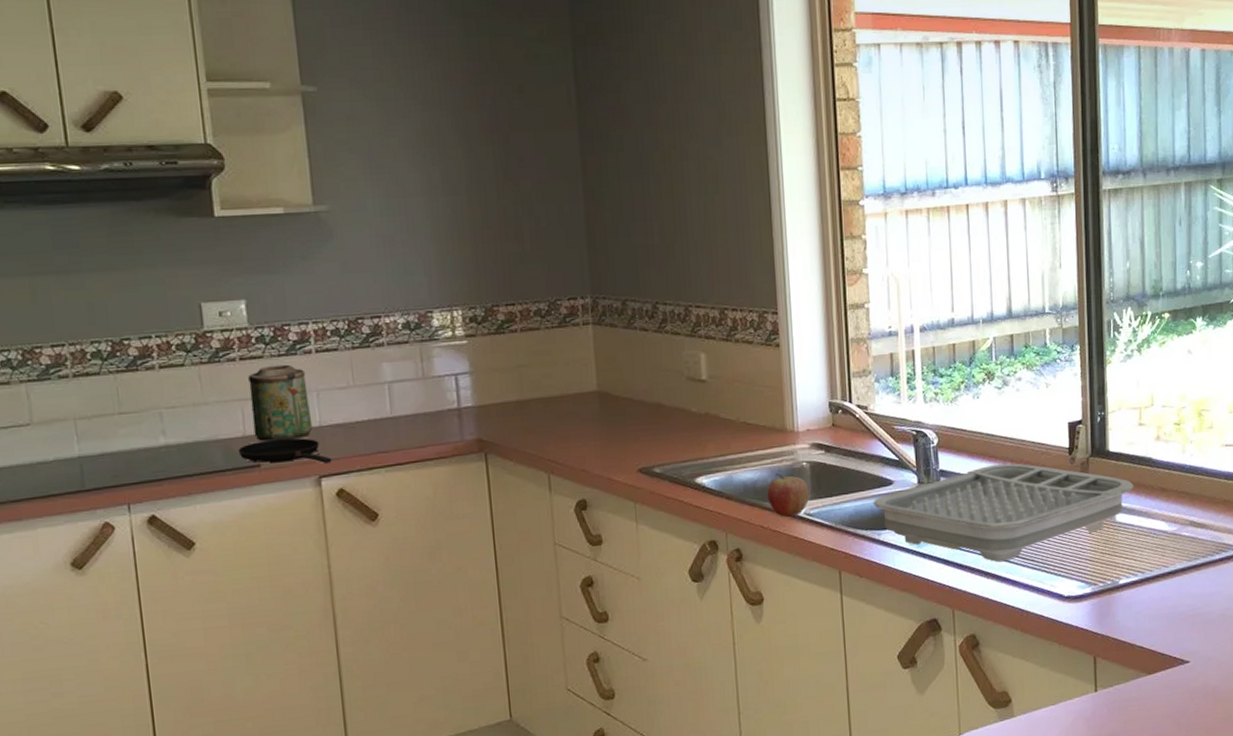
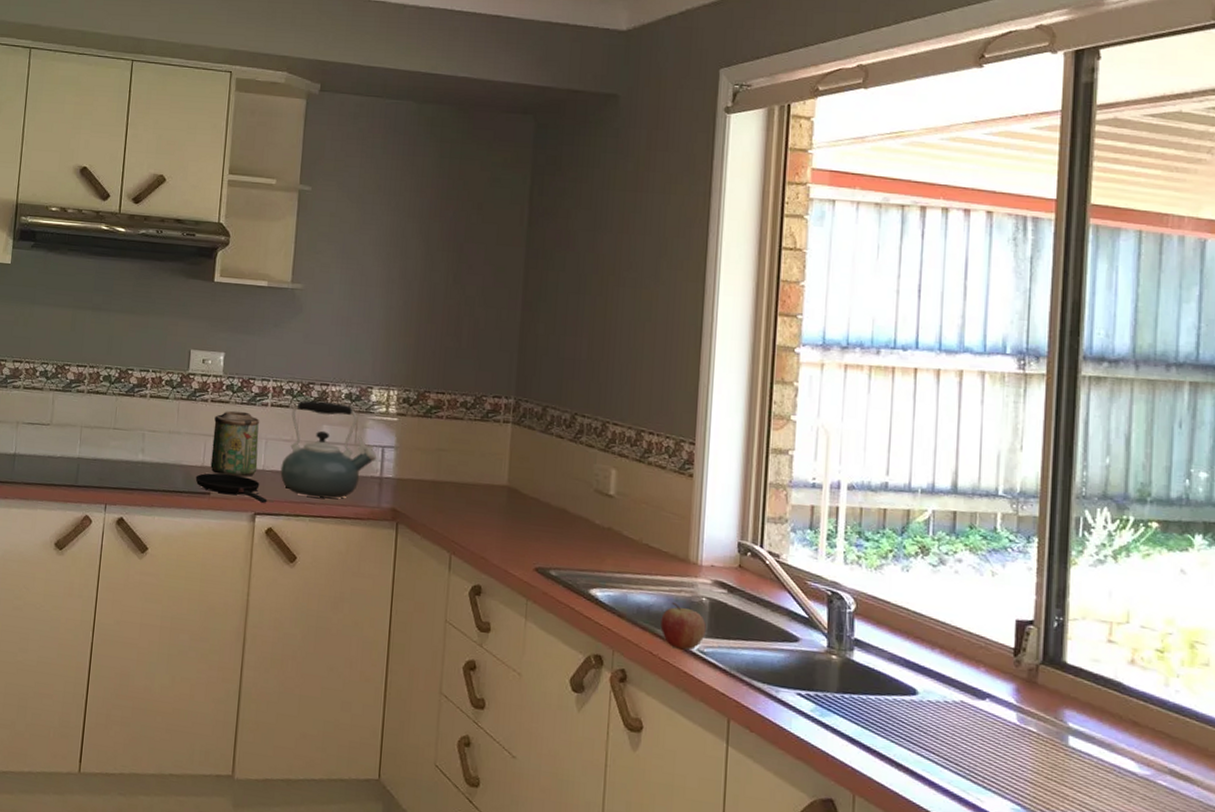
kettle: none [340,335,451,446] -> present [280,400,377,499]
dish rack: present [873,463,1134,563] -> none [774,646,1096,757]

